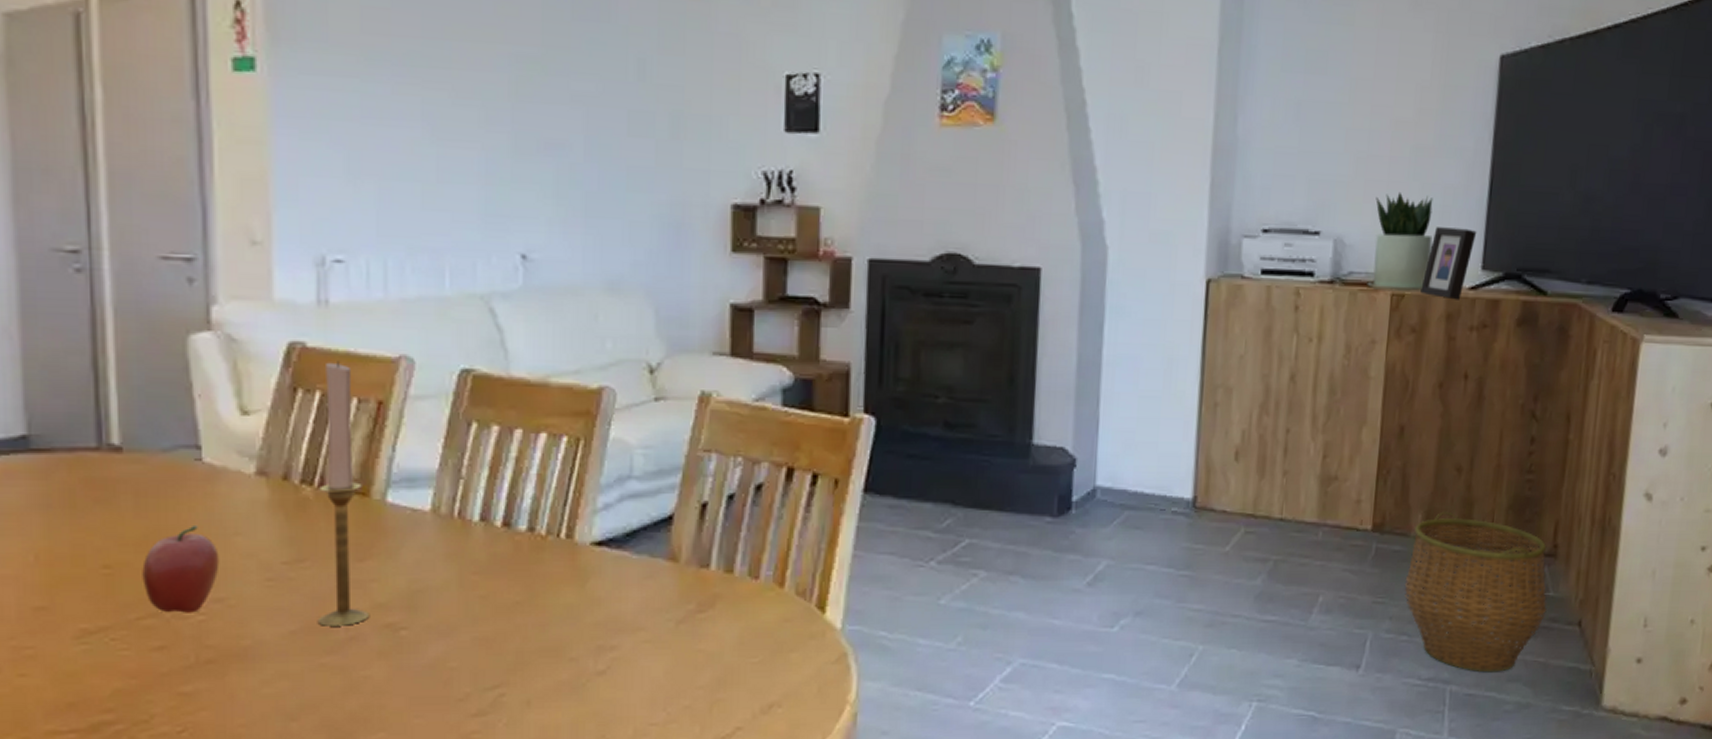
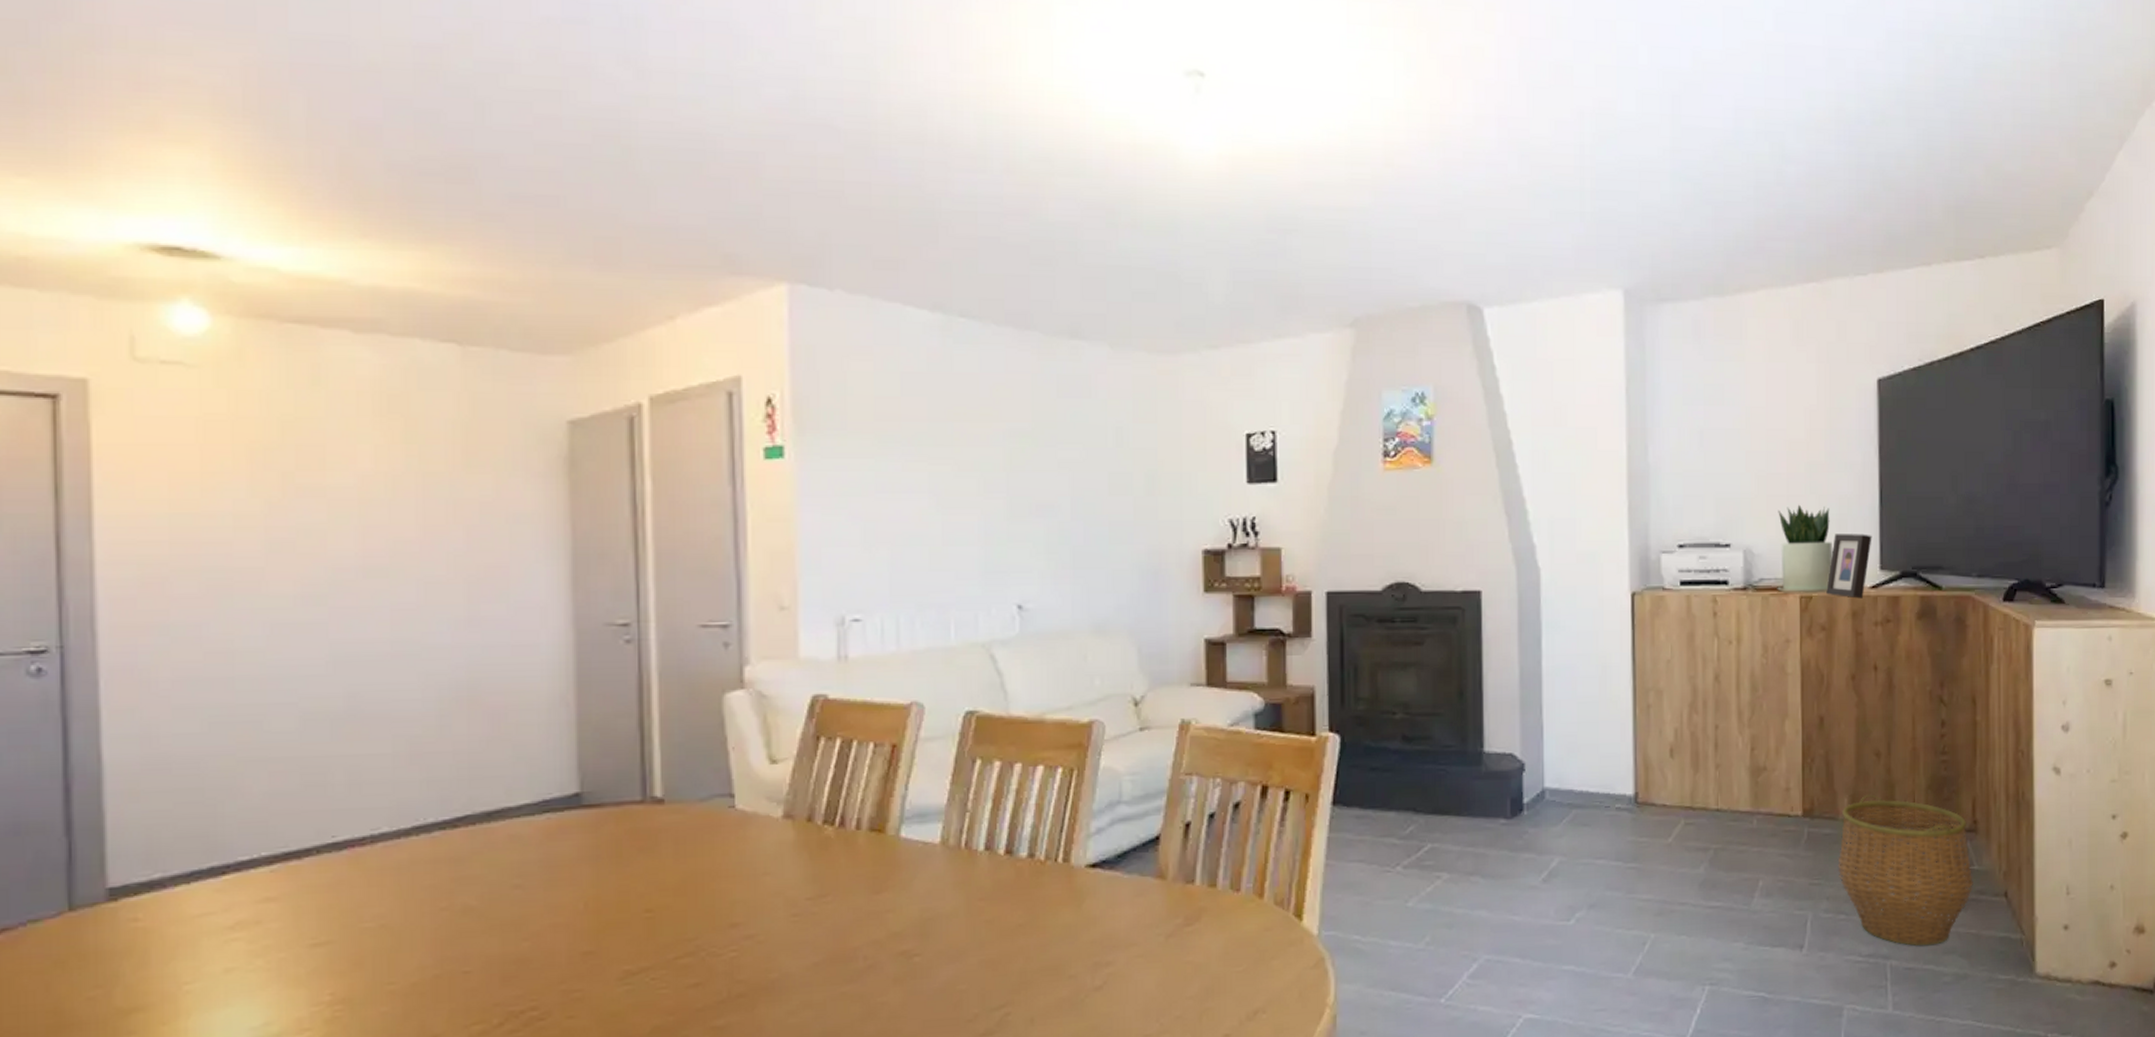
fruit: present [142,524,220,613] -> none [680,867,750,951]
candlestick: present [317,360,369,626] -> none [838,709,885,957]

